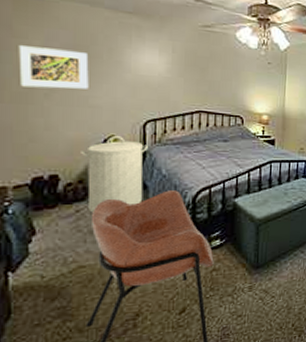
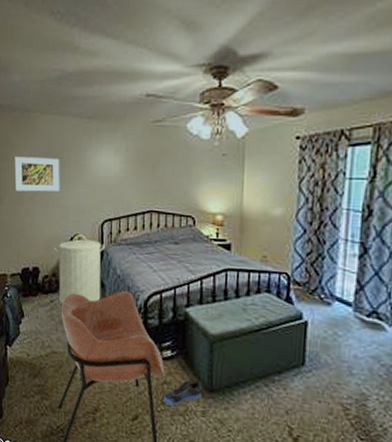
sneaker: none [213,260,249,290] -> present [164,379,202,406]

